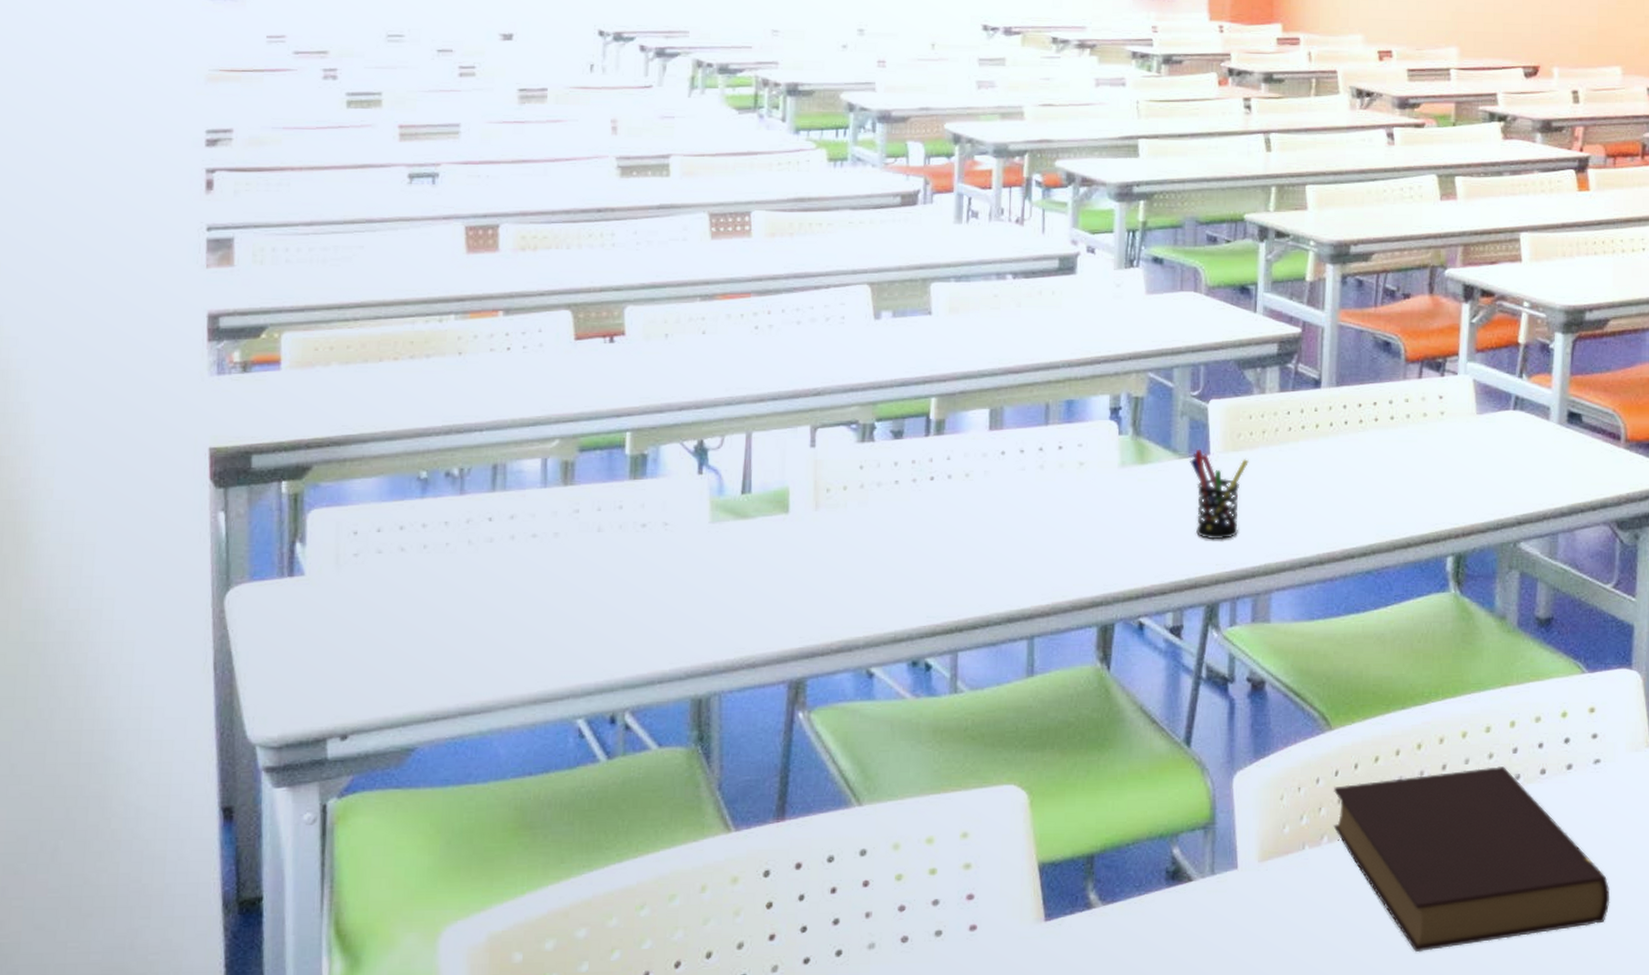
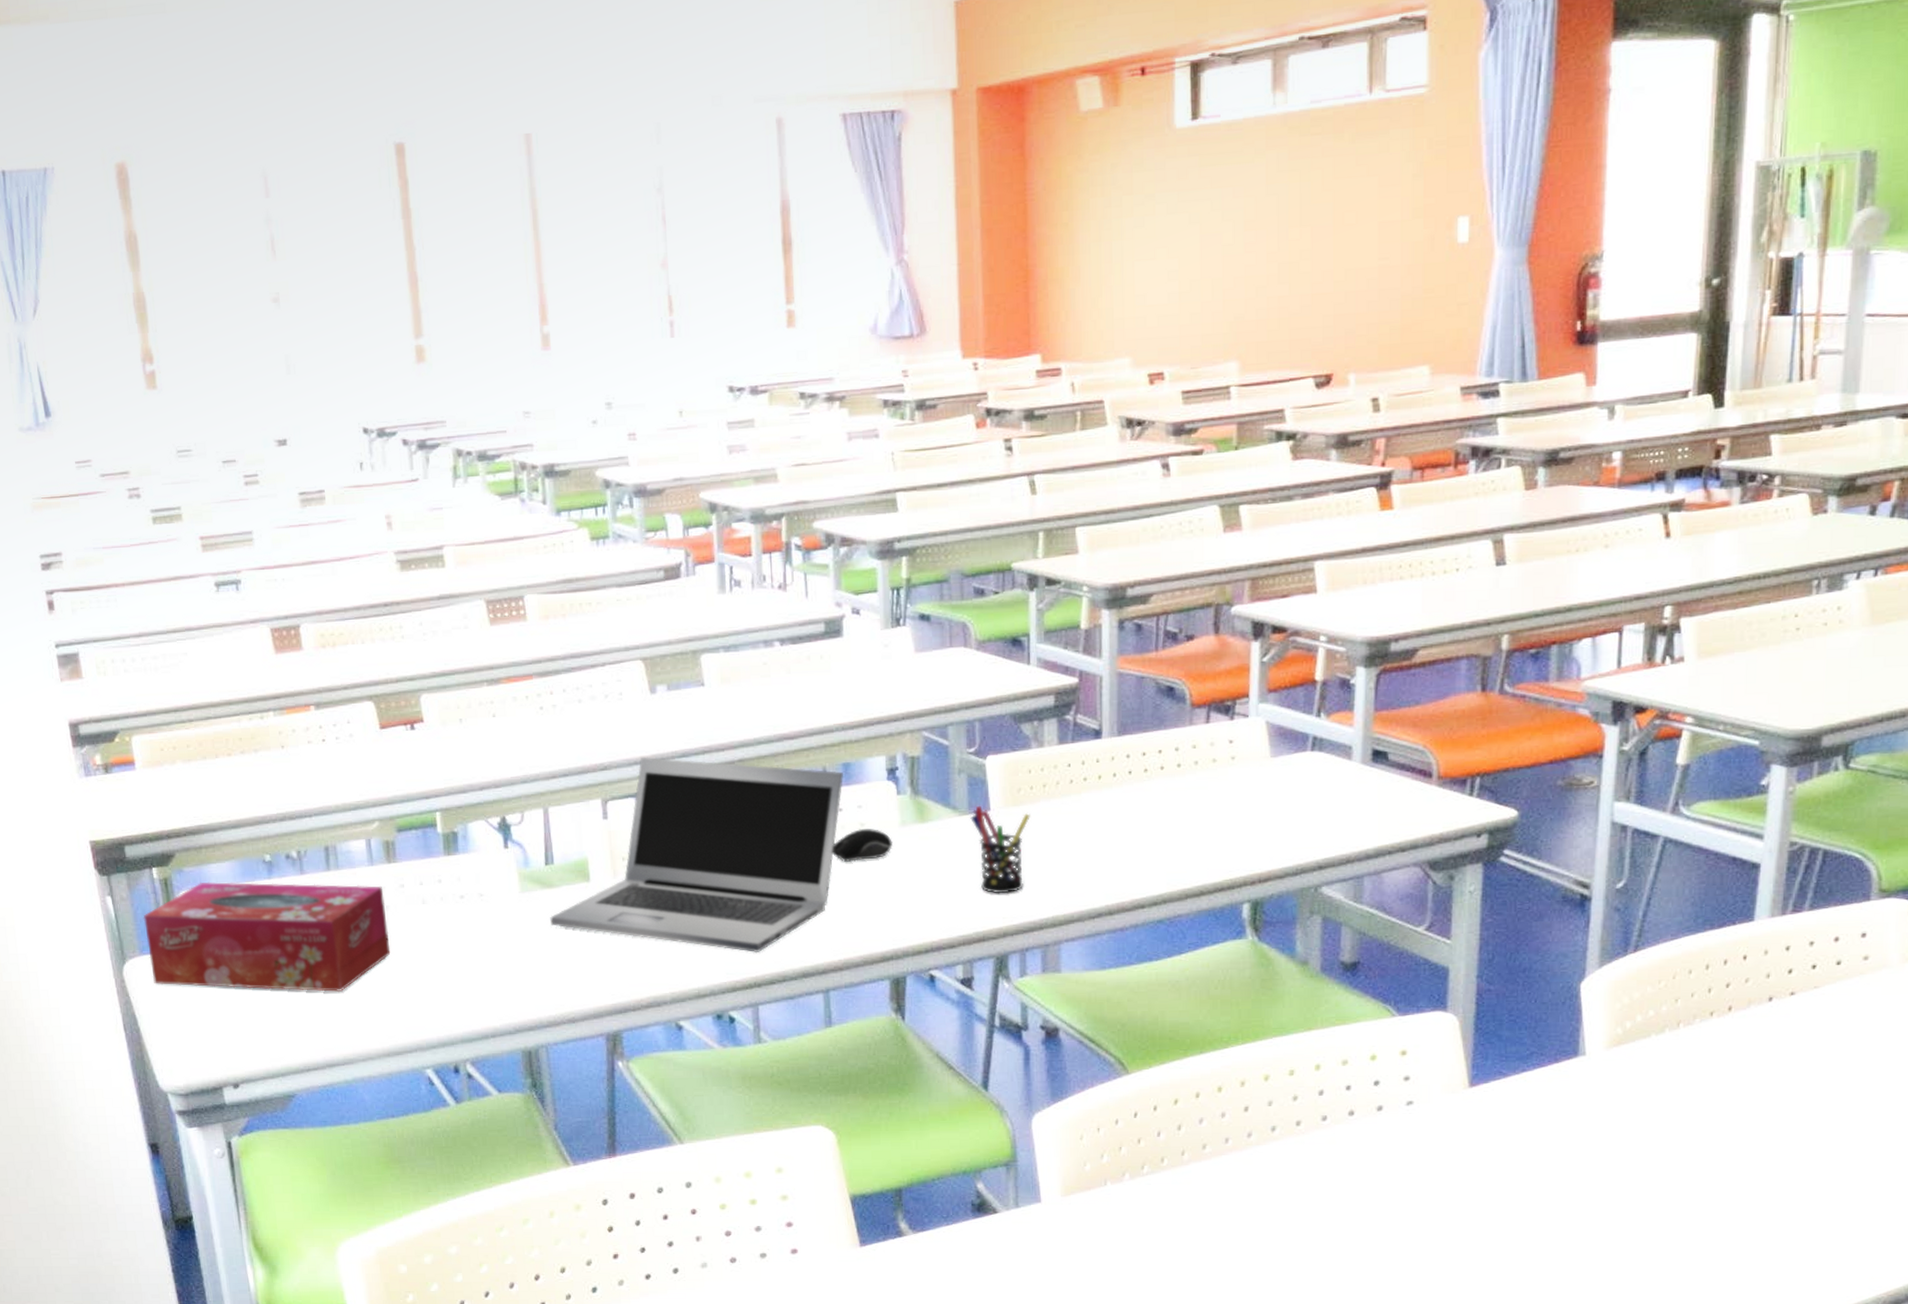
tissue box: none [260,499,555,630] -> present [143,881,391,993]
laptop: none [740,384,1067,596] -> present [550,757,844,954]
computer mouse: none [1049,468,1111,502] -> present [832,829,893,862]
book: present [1333,766,1610,953] -> none [1134,1108,1426,1281]

